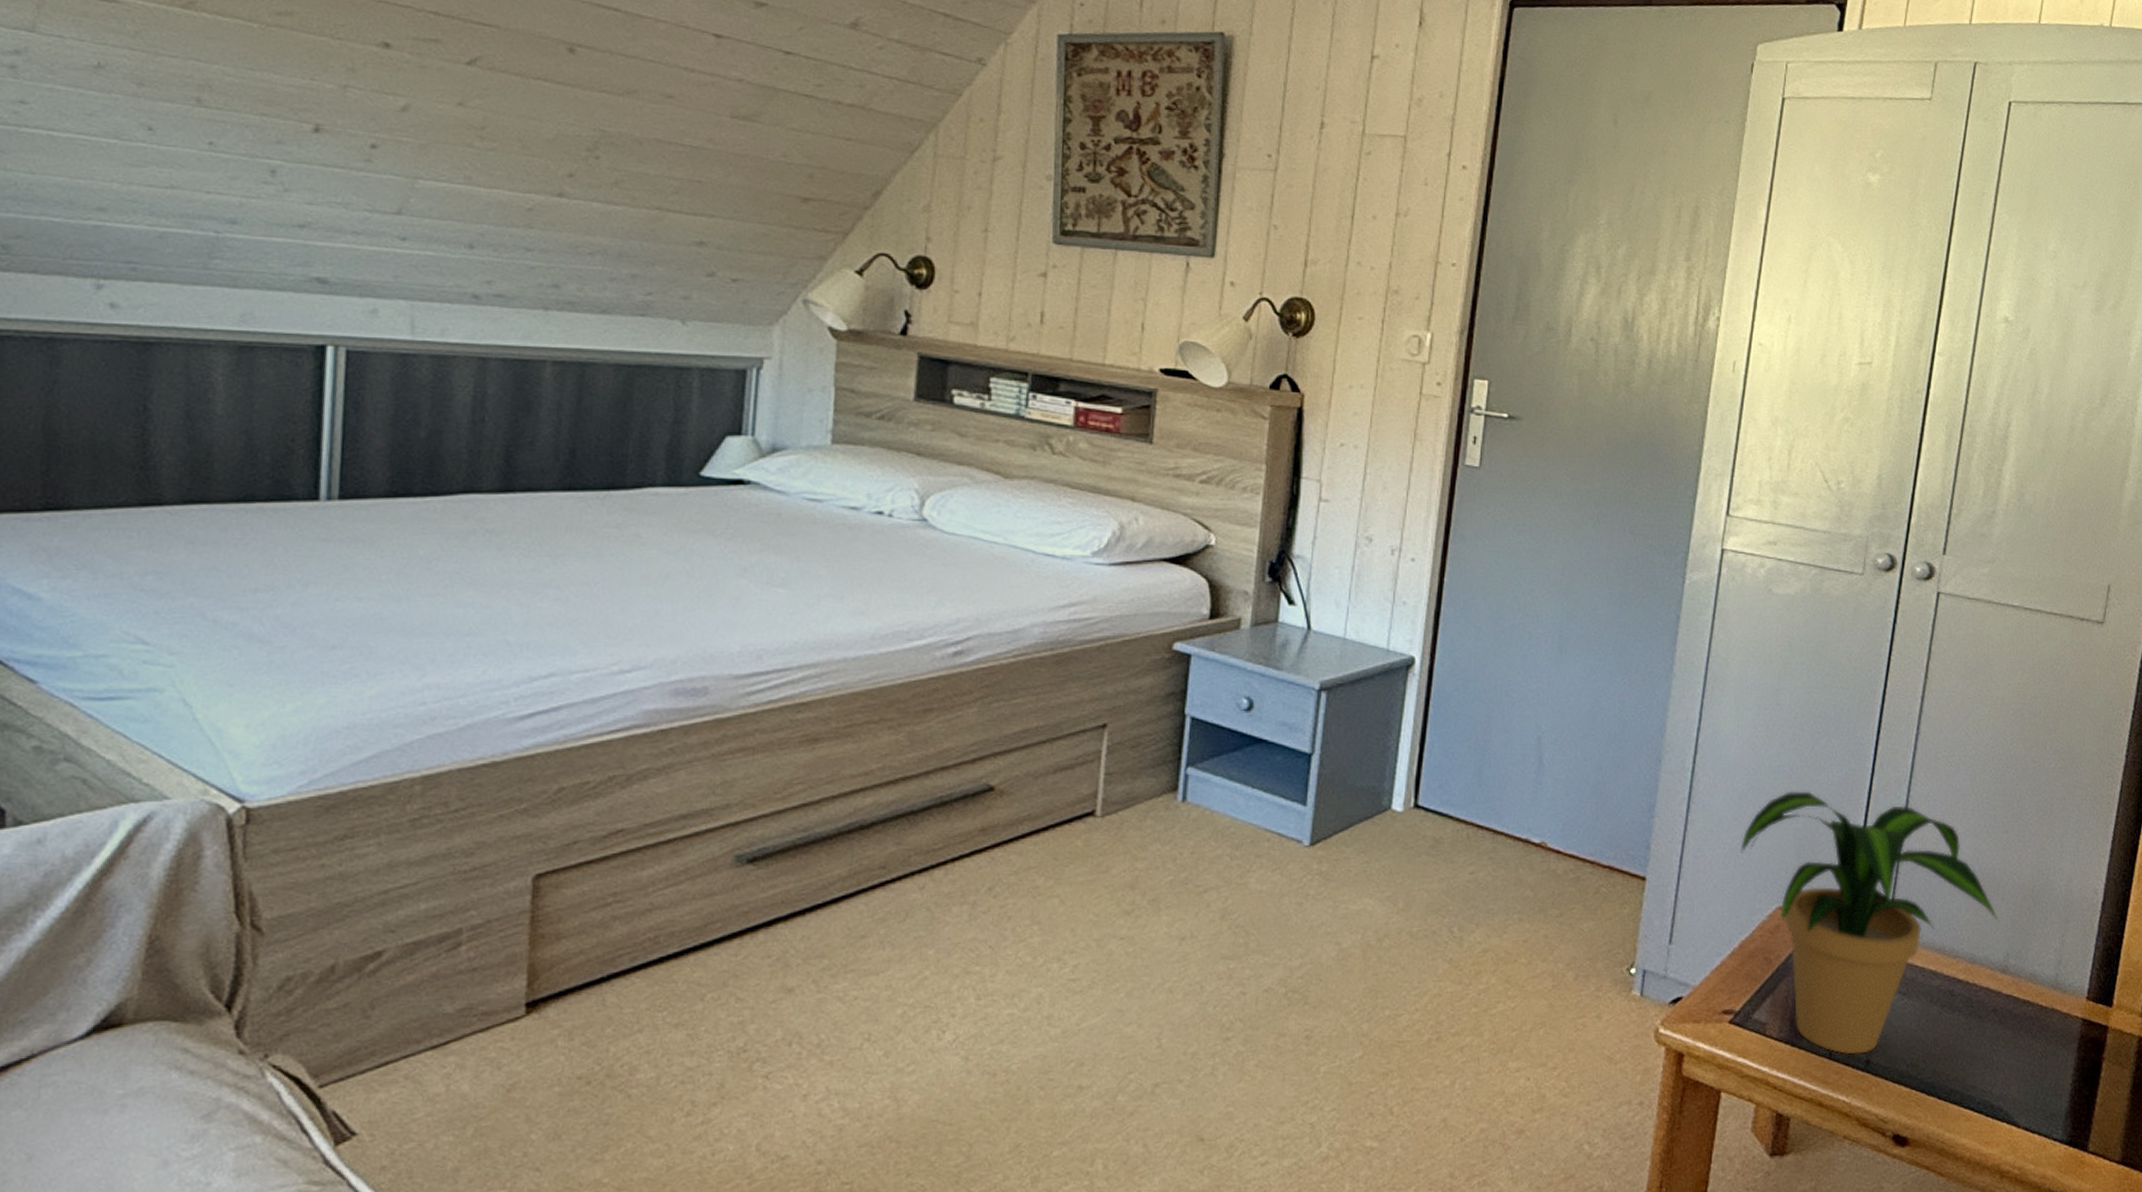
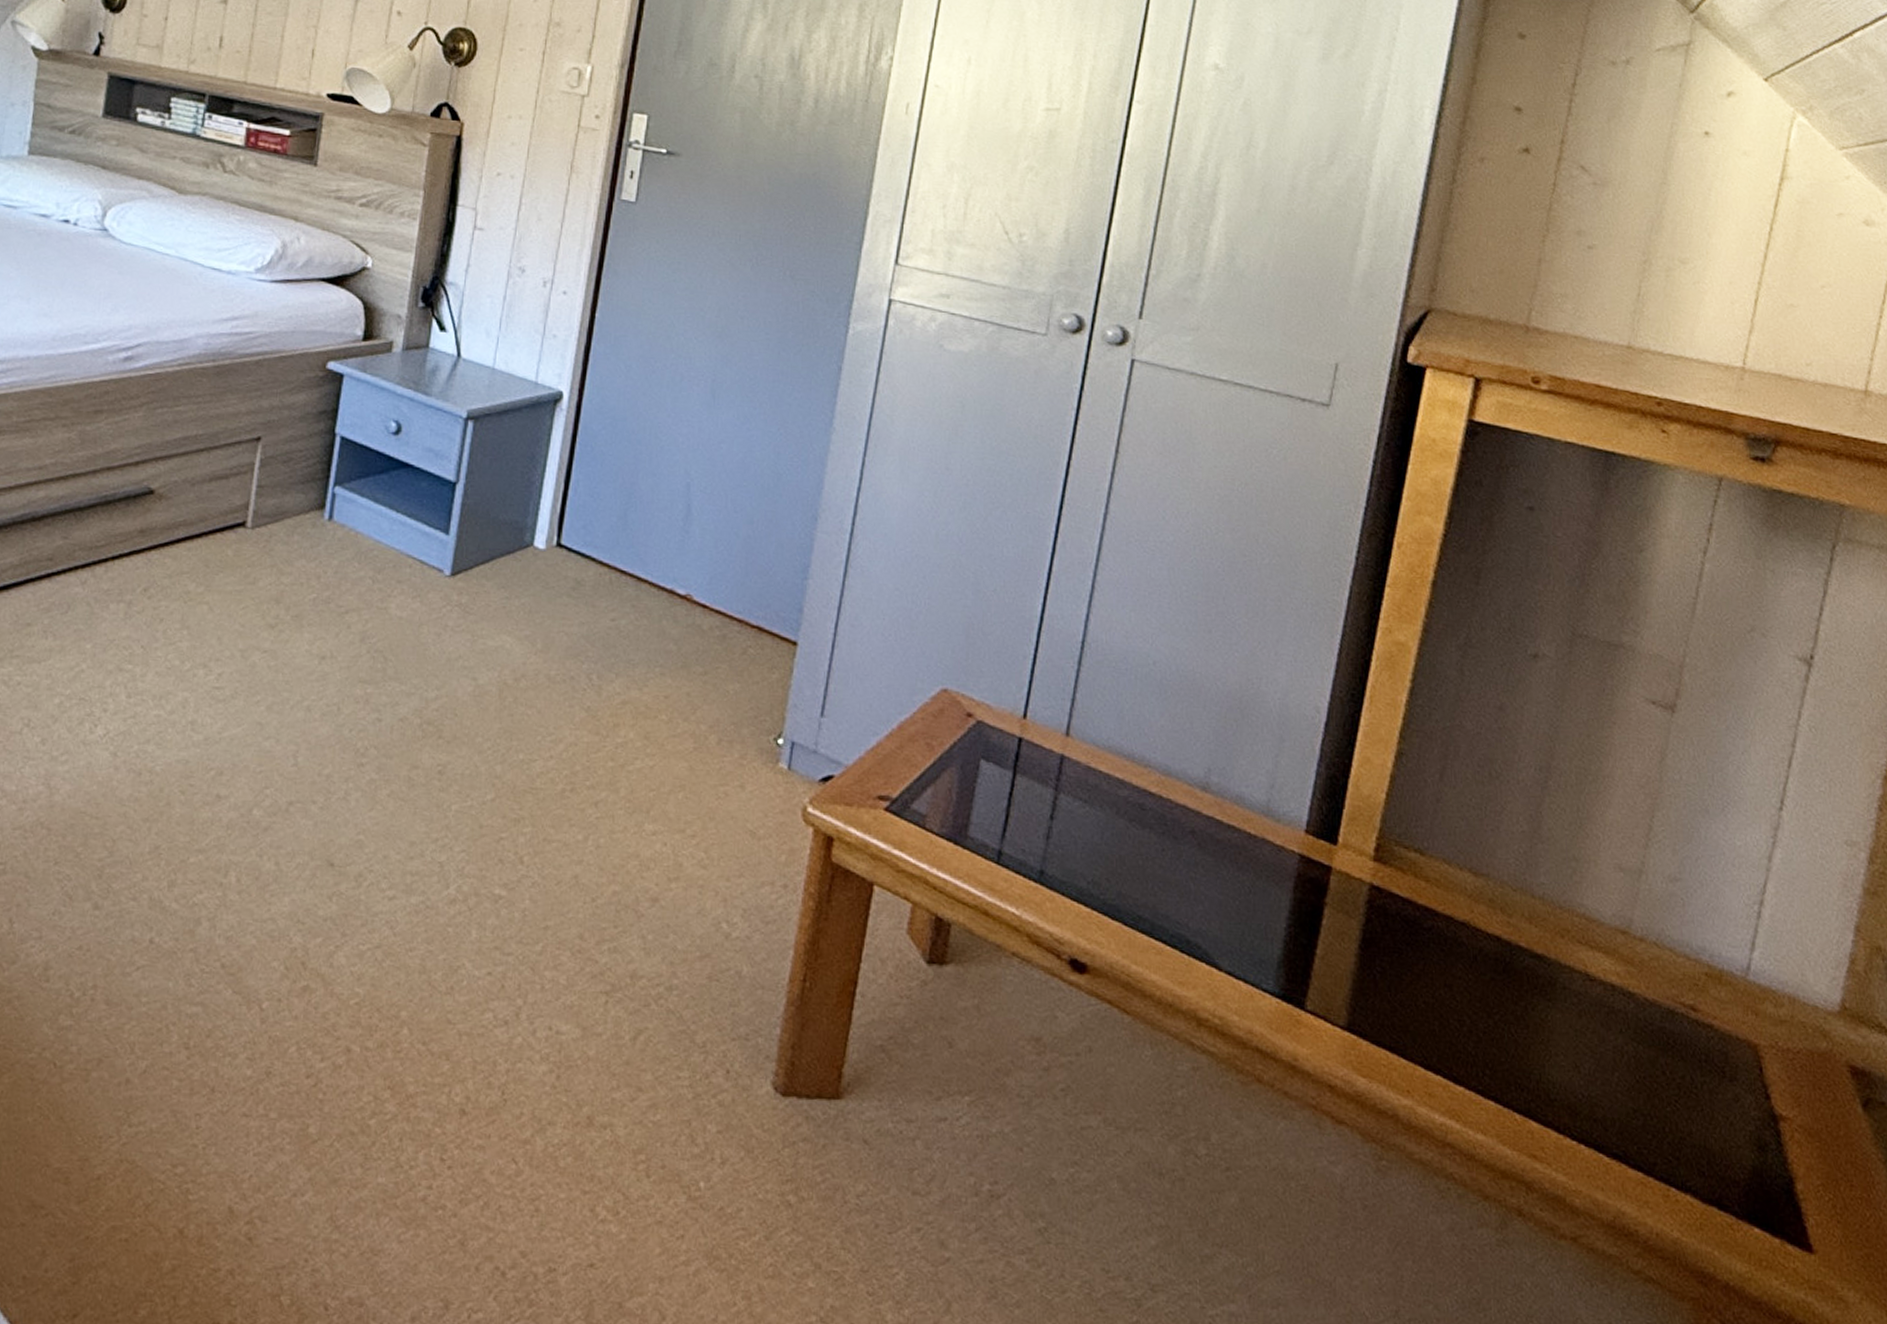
potted plant: present [1741,791,2000,1055] -> none [902,564,1200,863]

